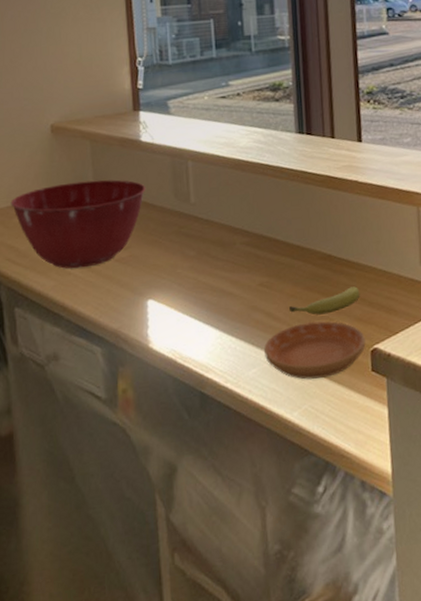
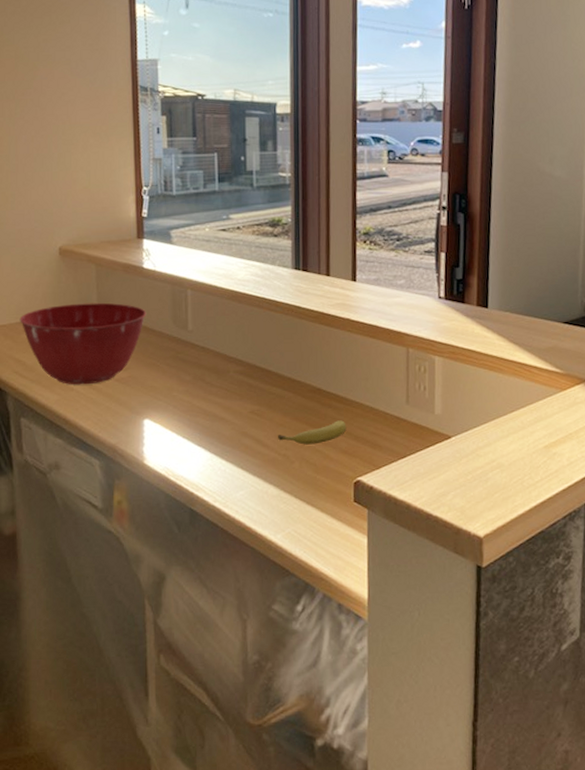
saucer: present [264,321,366,379] -> none [252,451,350,505]

